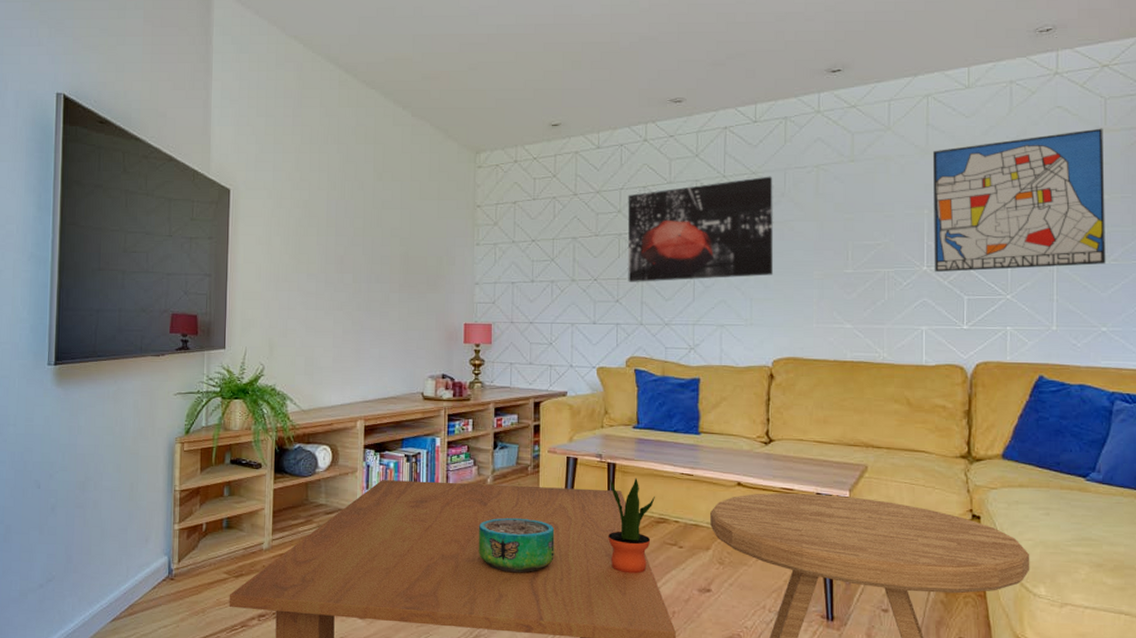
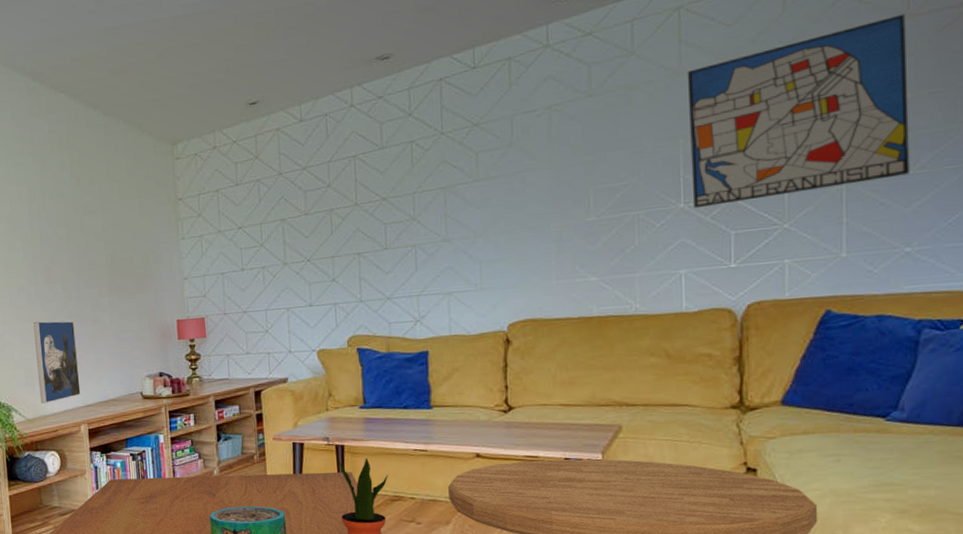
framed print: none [318,310,362,395] -> present [33,321,81,403]
wall art: present [627,176,774,282] -> none [337,125,505,259]

